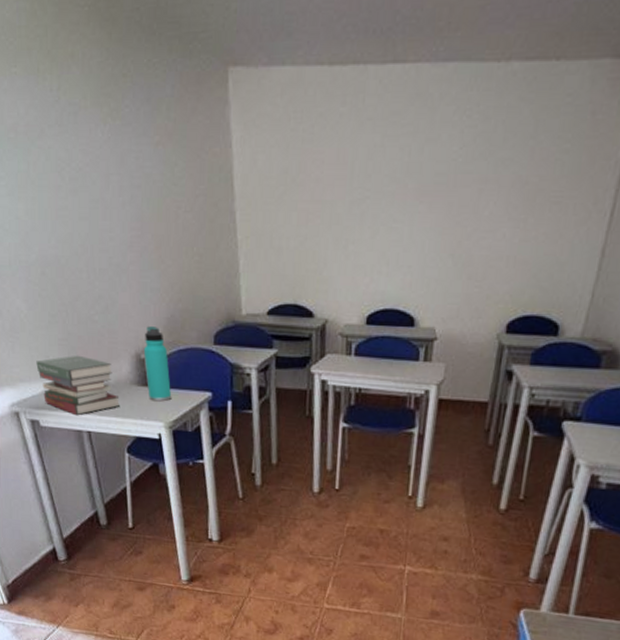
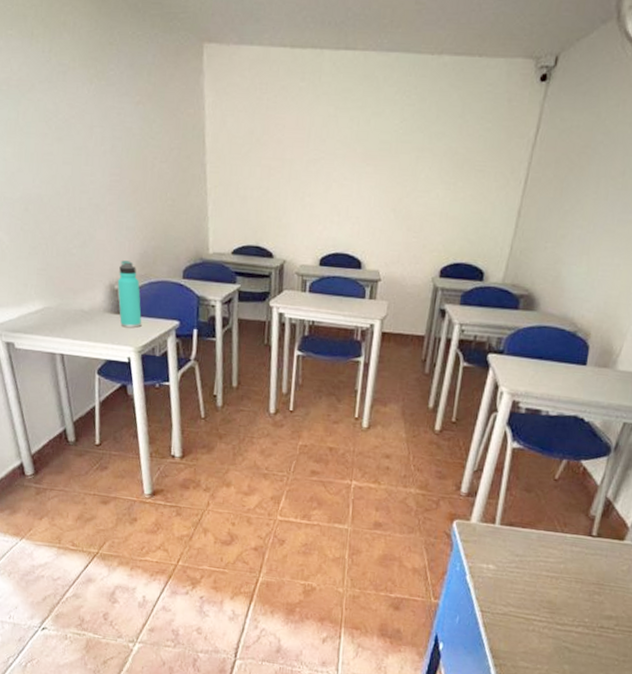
books: present [36,355,119,416] -> none [14,284,92,340]

